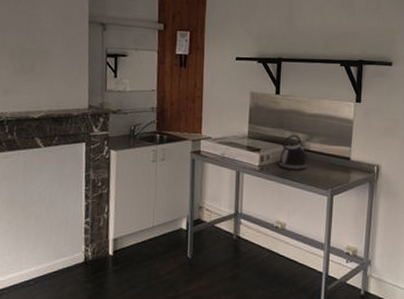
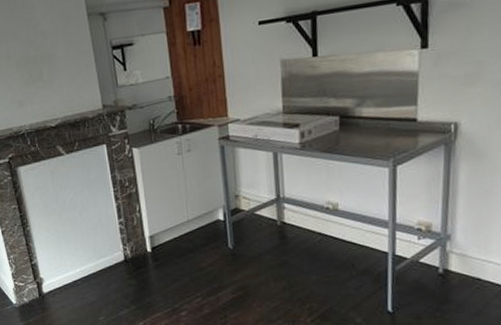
kettle: present [279,134,307,171] -> none [324,100,360,144]

